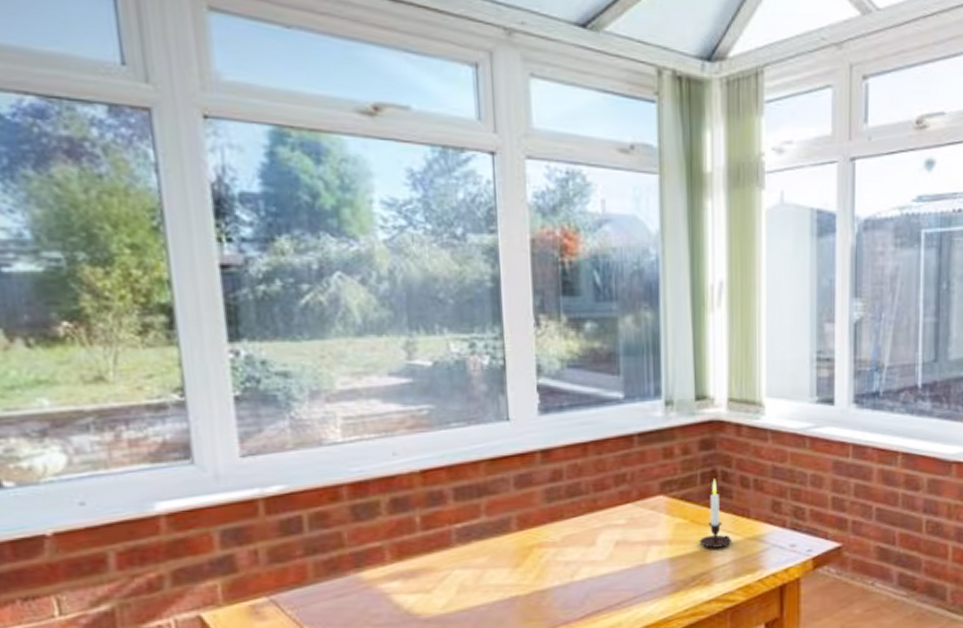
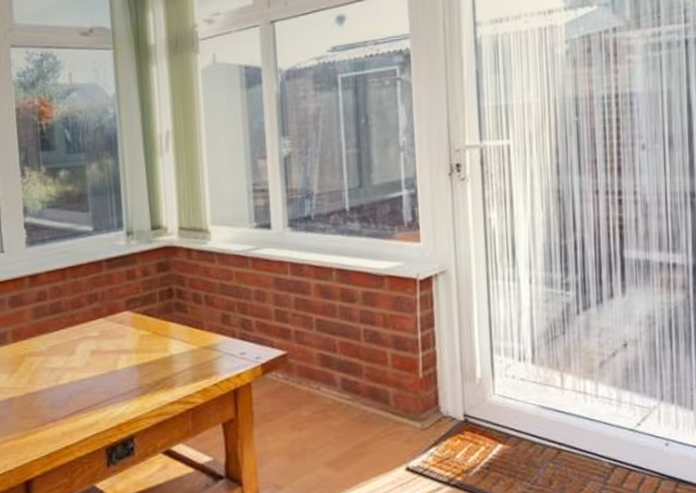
candle: present [699,479,732,548] -> none [161,296,189,356]

